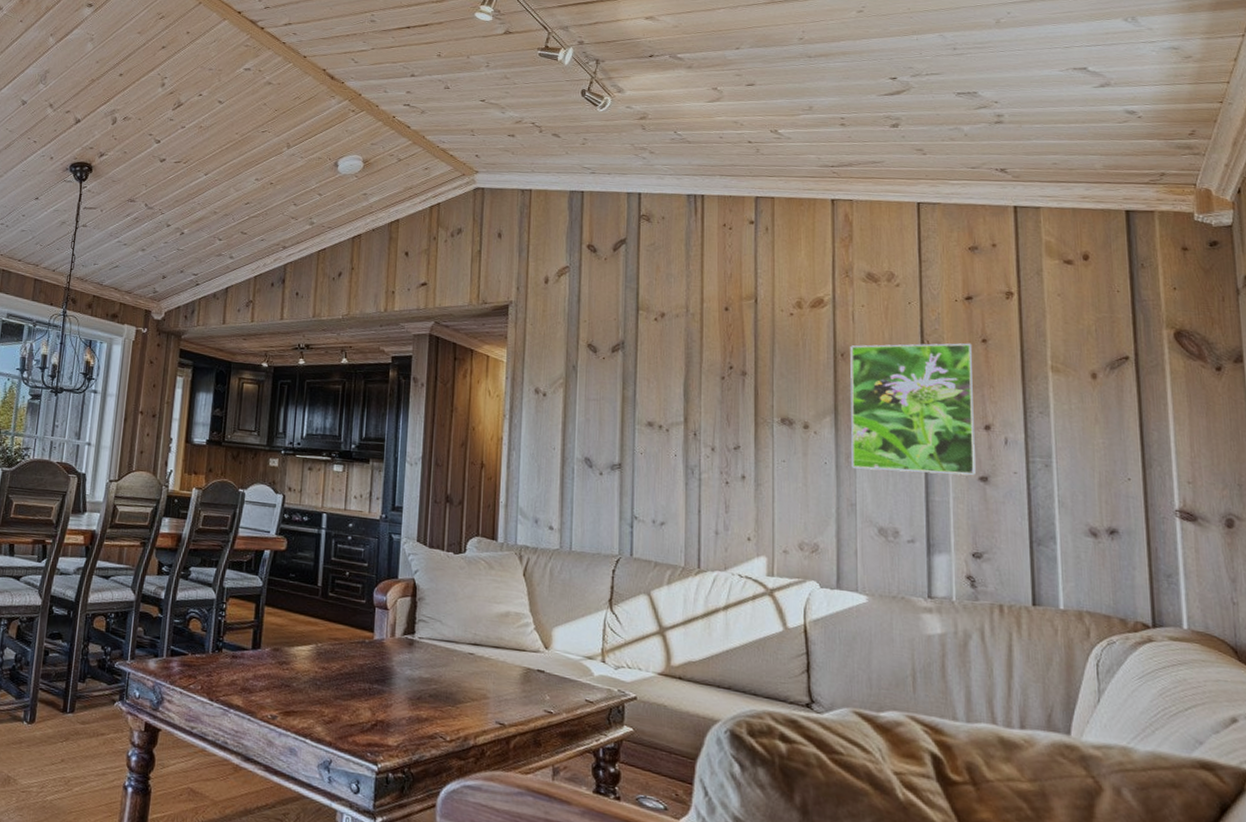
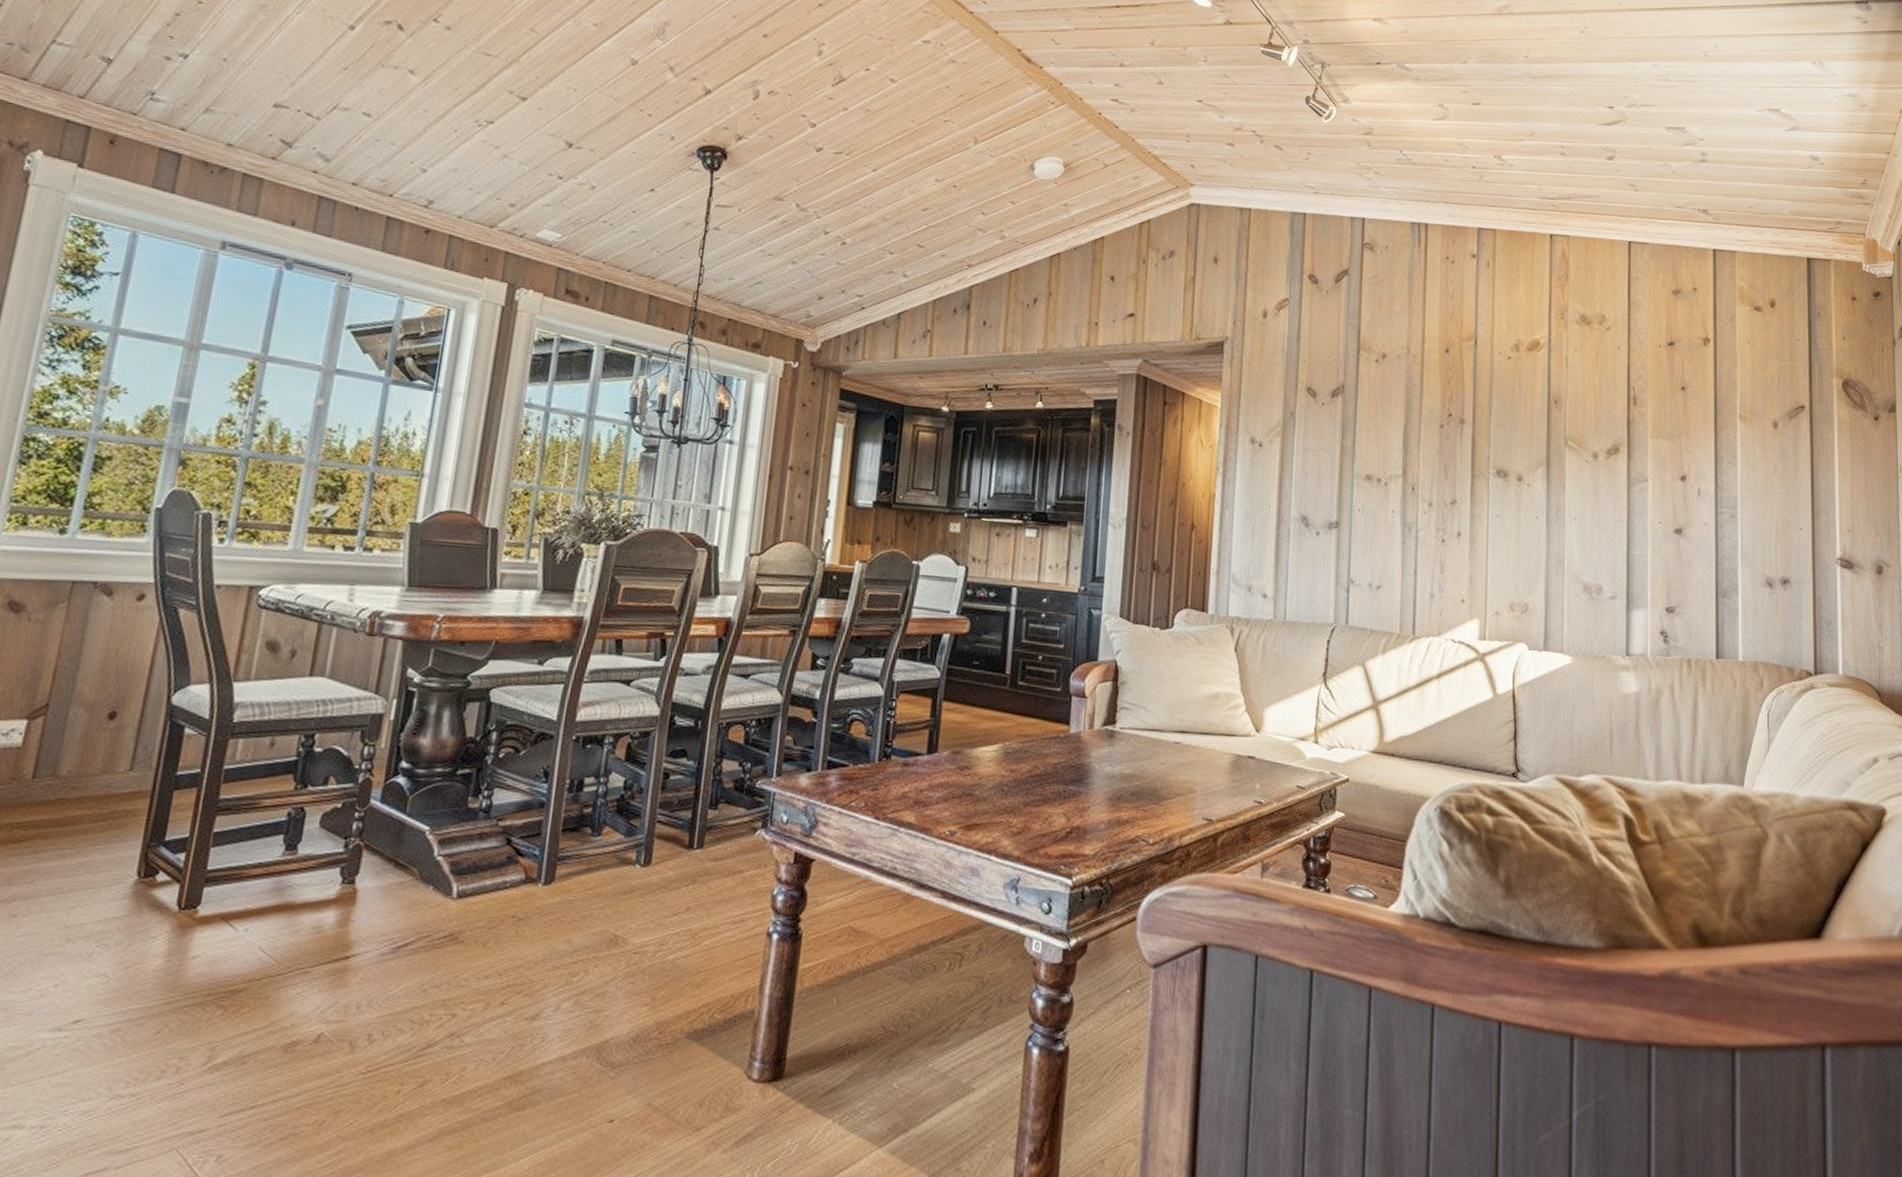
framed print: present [850,343,976,476] -> none [1561,390,1672,529]

